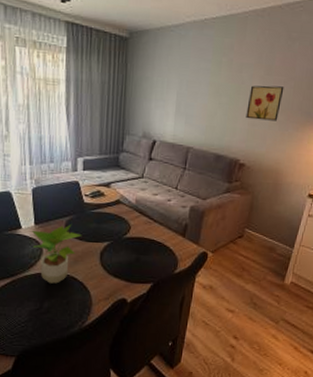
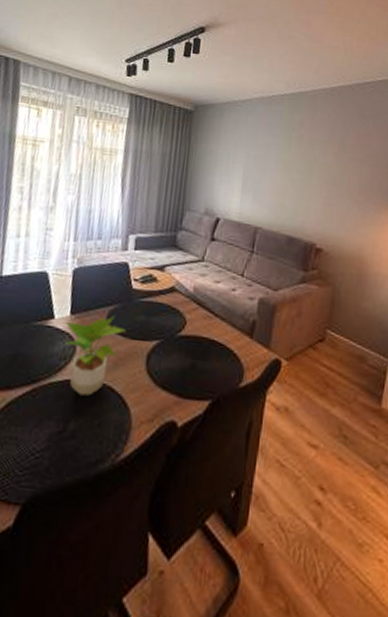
wall art: present [246,85,284,121] -> none [320,162,361,202]

